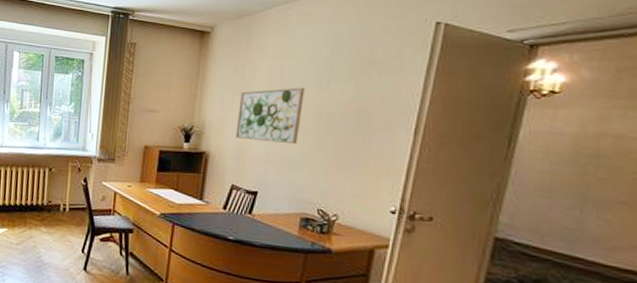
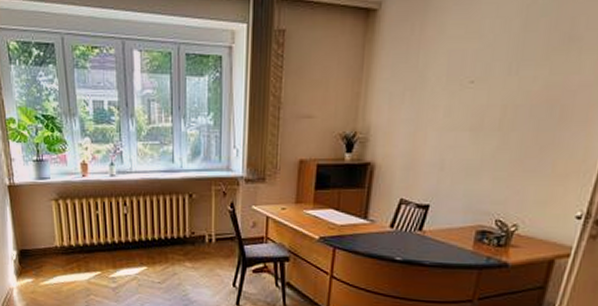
wall art: present [235,88,304,145] -> none [406,76,489,147]

